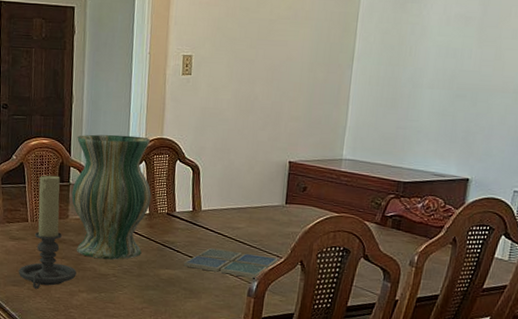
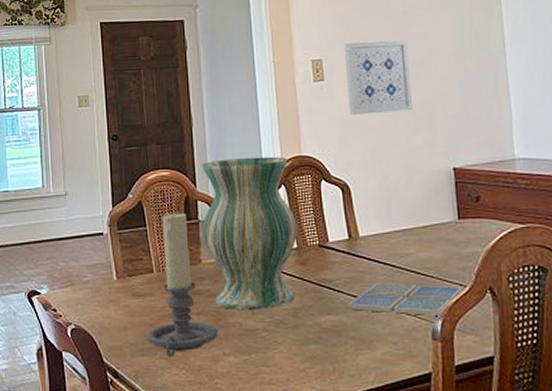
wall art: none [208,42,269,109] -> present [344,40,414,115]

